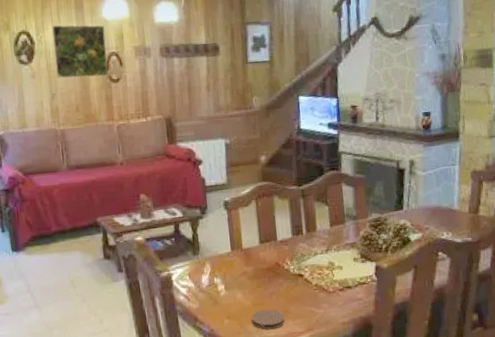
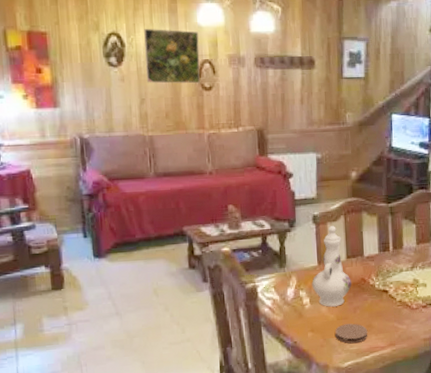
ewer: none [226,211,266,293] -> present [312,226,351,307]

